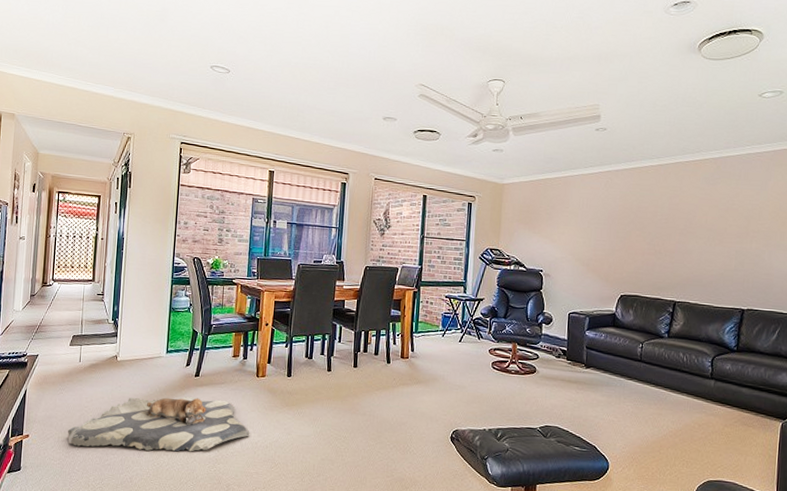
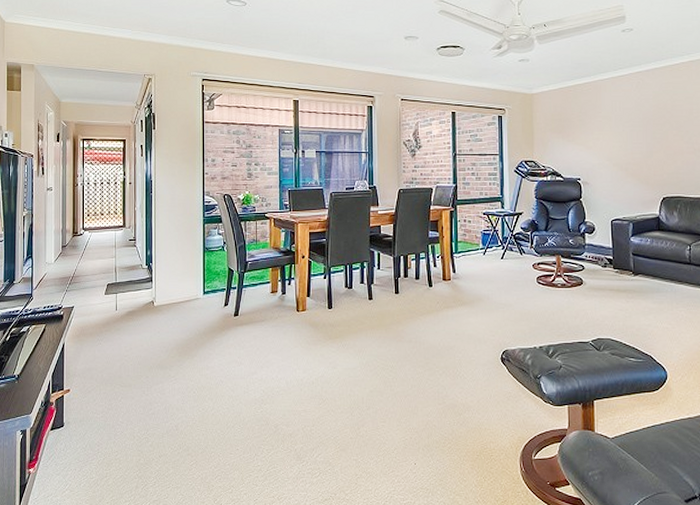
dog bed: present [67,397,250,452] -> none [108,338,295,398]

